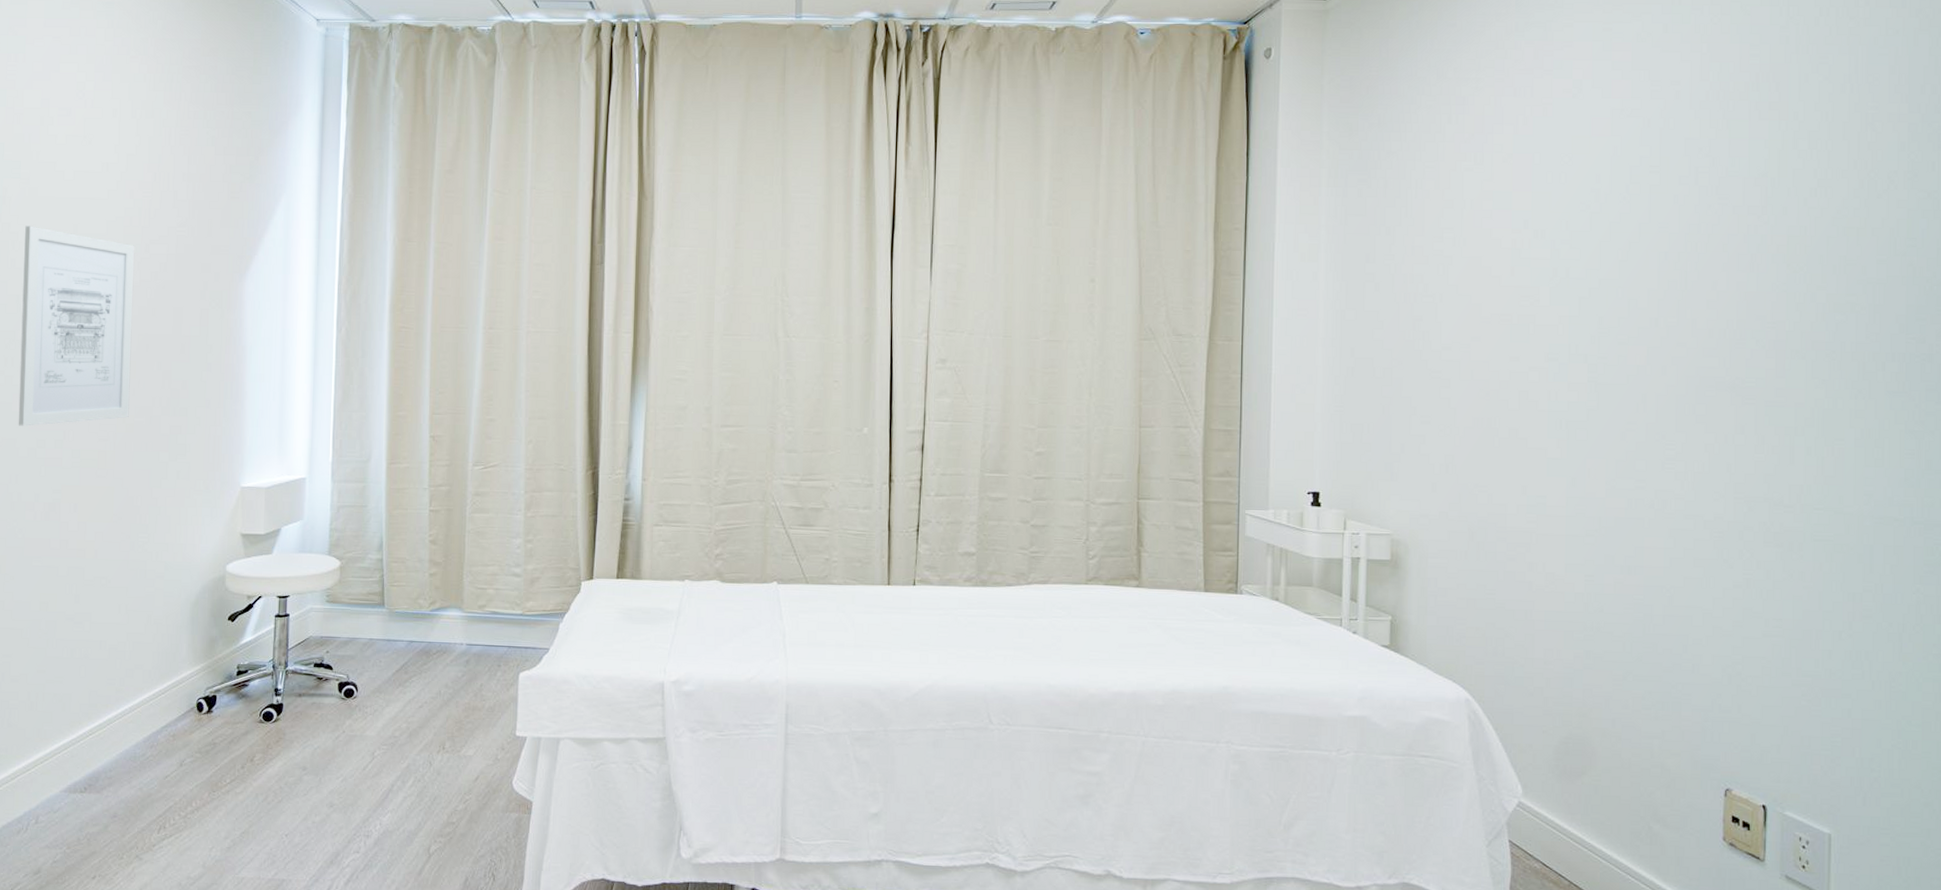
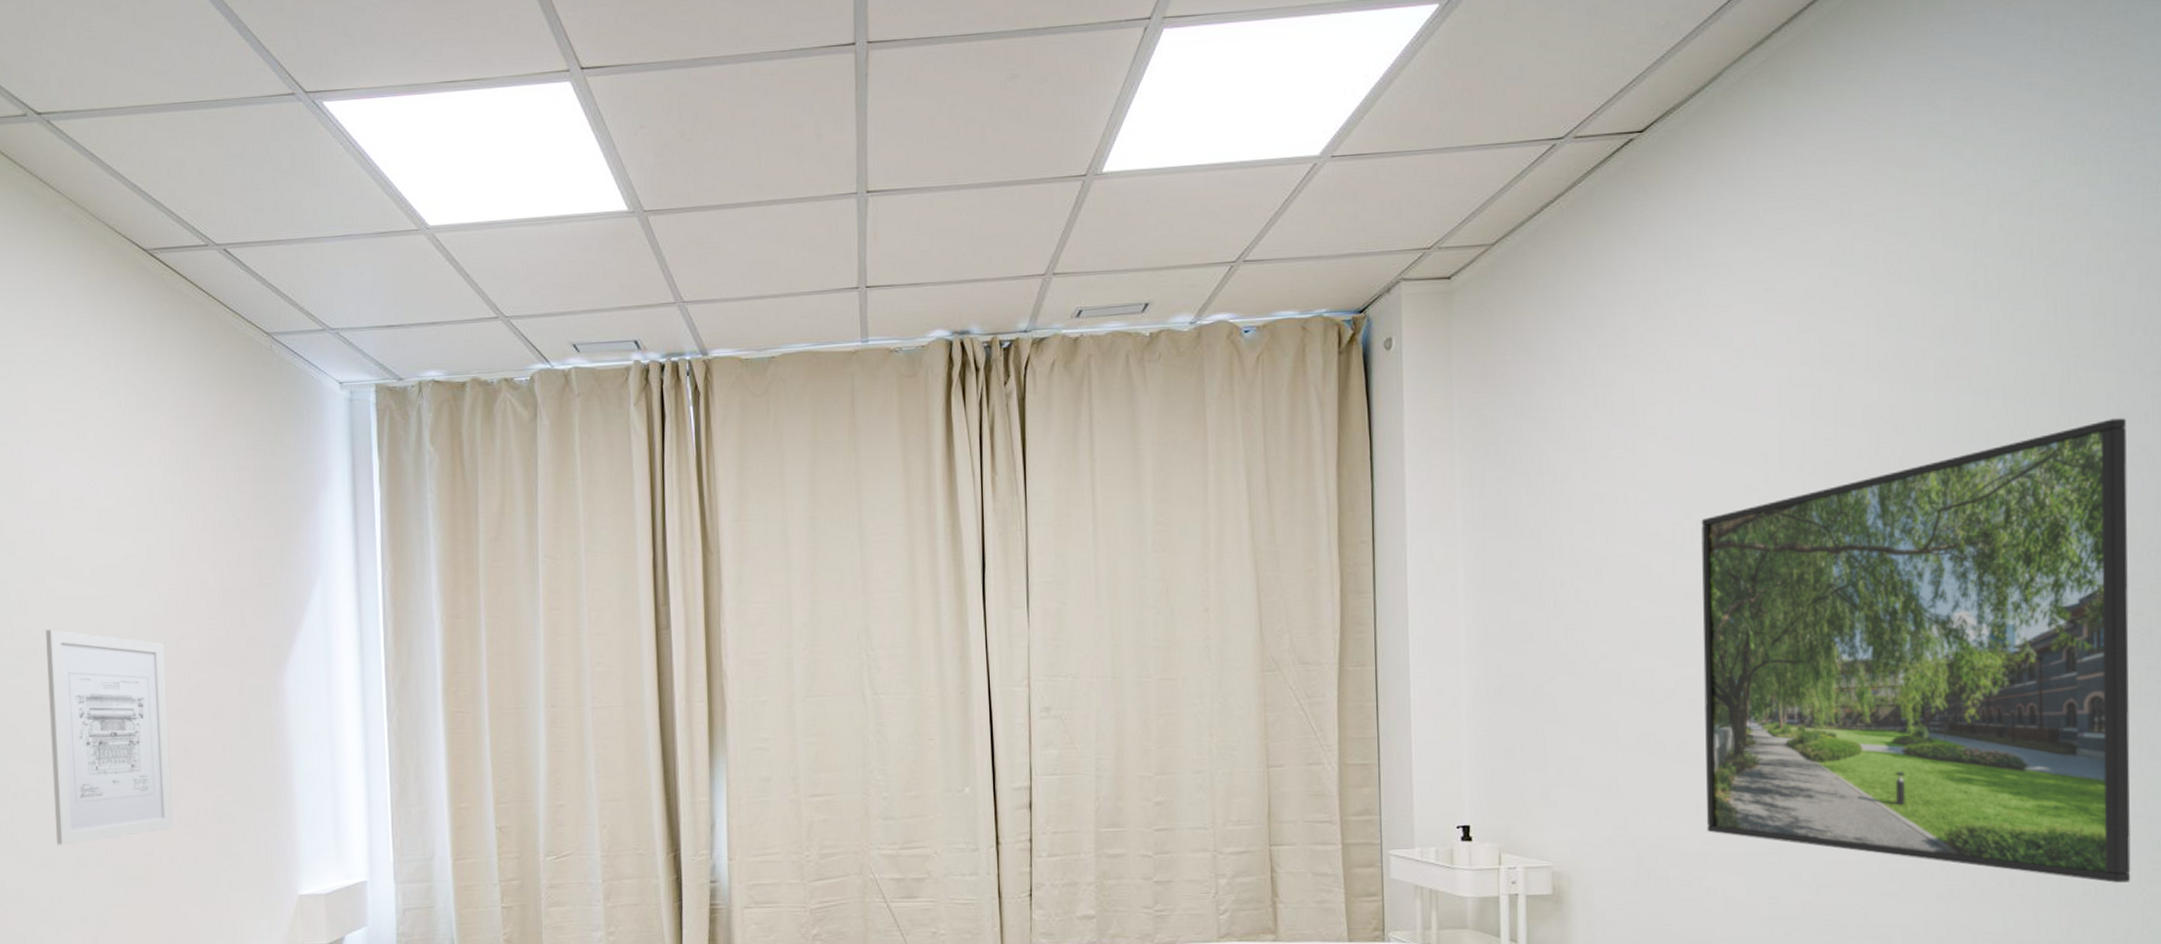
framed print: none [1531,166,1915,582] -> present [1701,418,2131,883]

